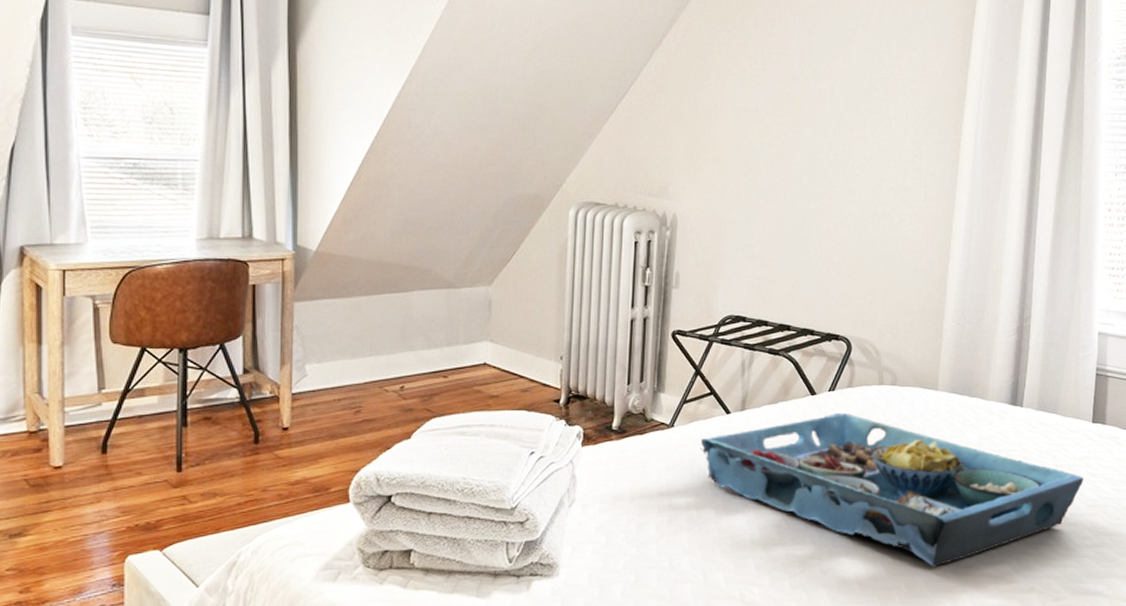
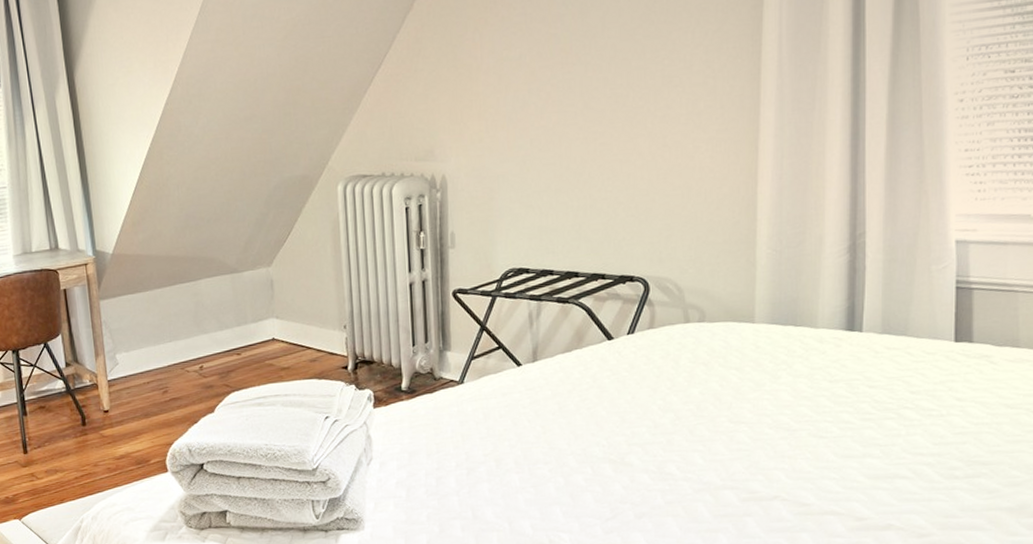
serving tray: present [700,412,1084,568] -> none [492,354,948,508]

